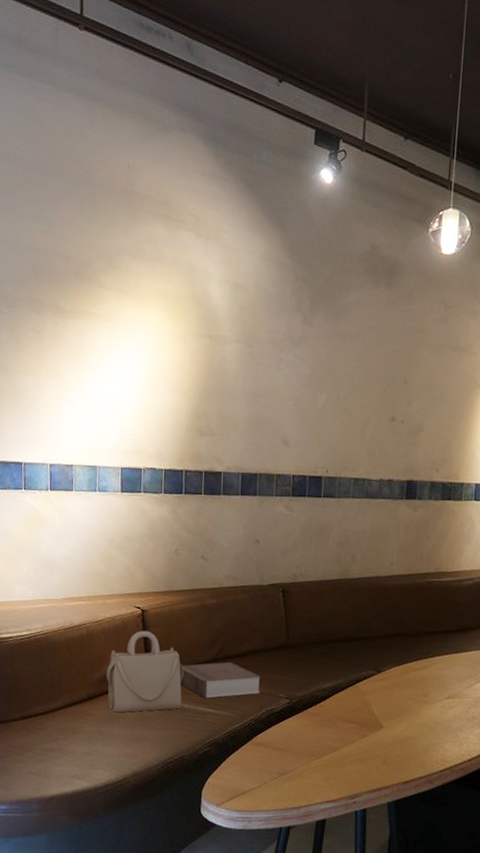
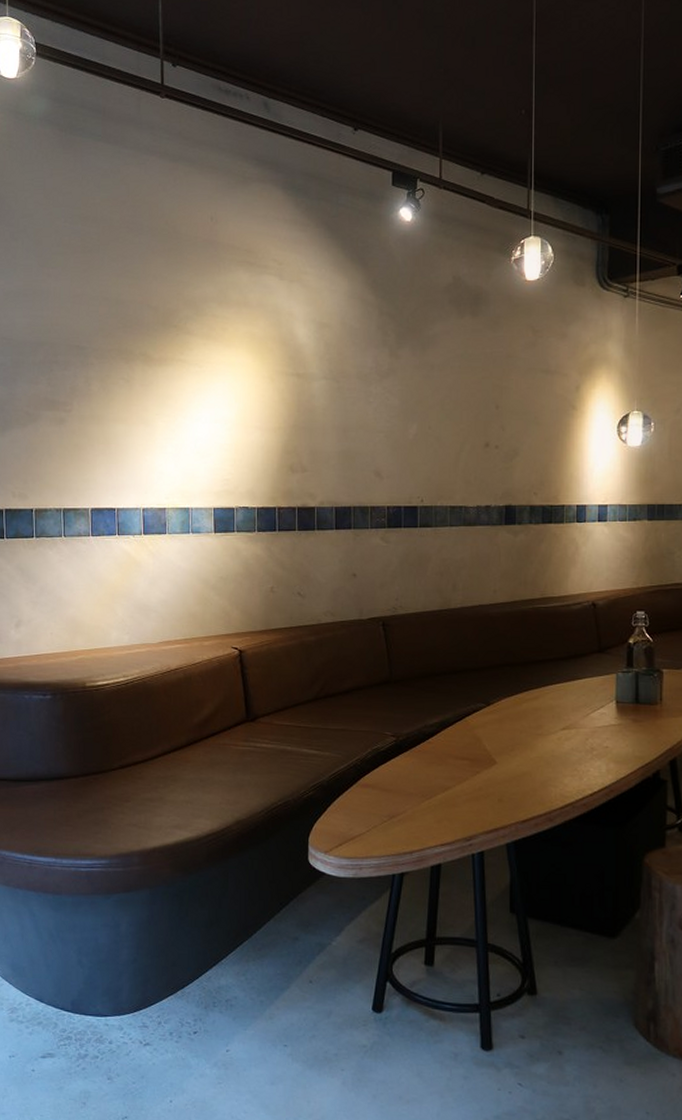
handbag: present [105,630,184,713] -> none [204,671,285,758]
book: present [179,662,261,698] -> none [281,700,365,739]

